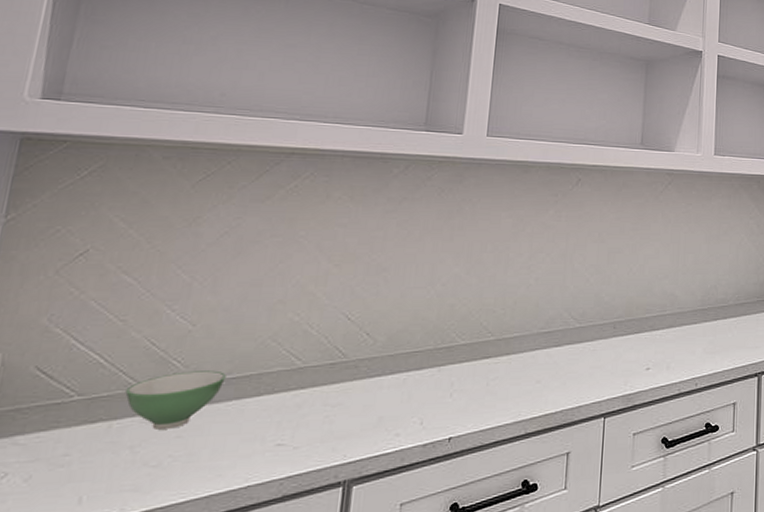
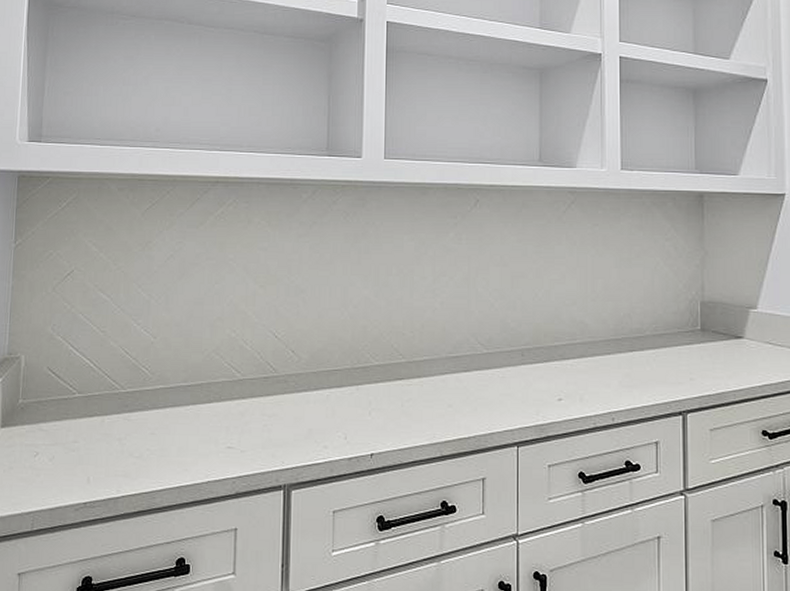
bowl: present [125,370,226,430] -> none [111,377,183,426]

